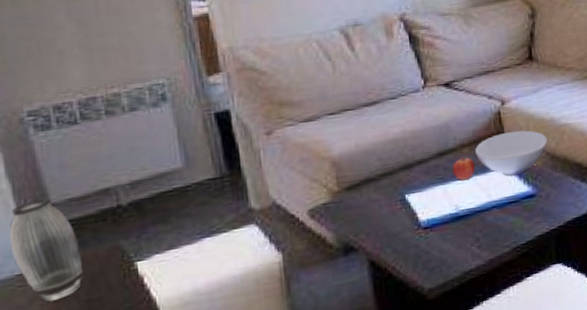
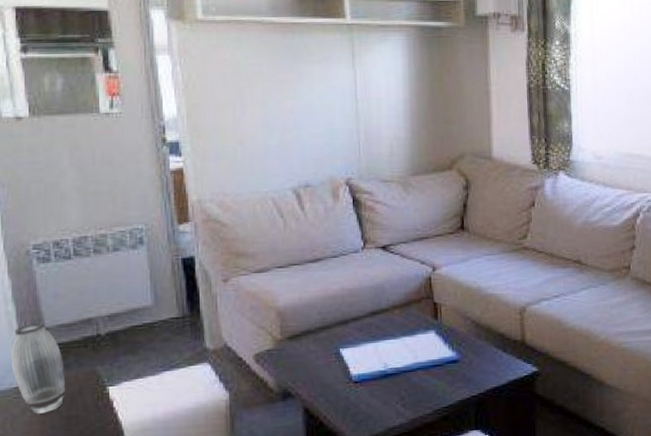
fruit: present [452,157,476,180] -> none [384,318,405,340]
decorative bowl: present [475,130,548,176] -> none [406,297,474,340]

